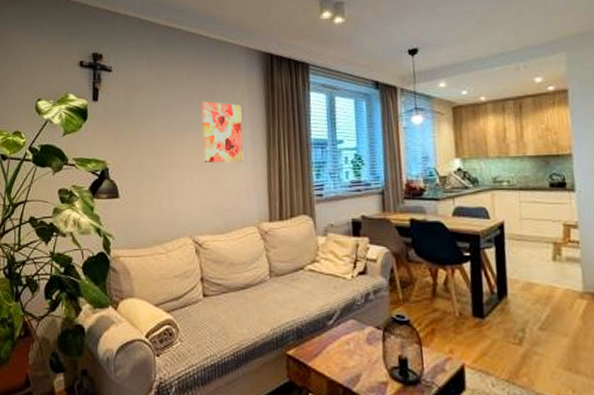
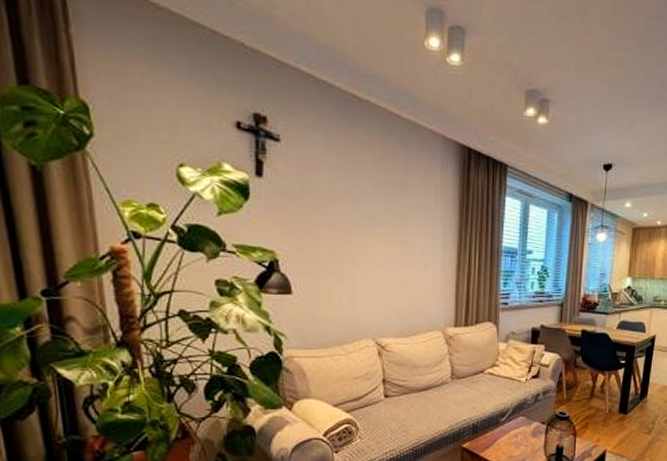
wall art: present [202,101,243,163] -> none [390,193,433,265]

